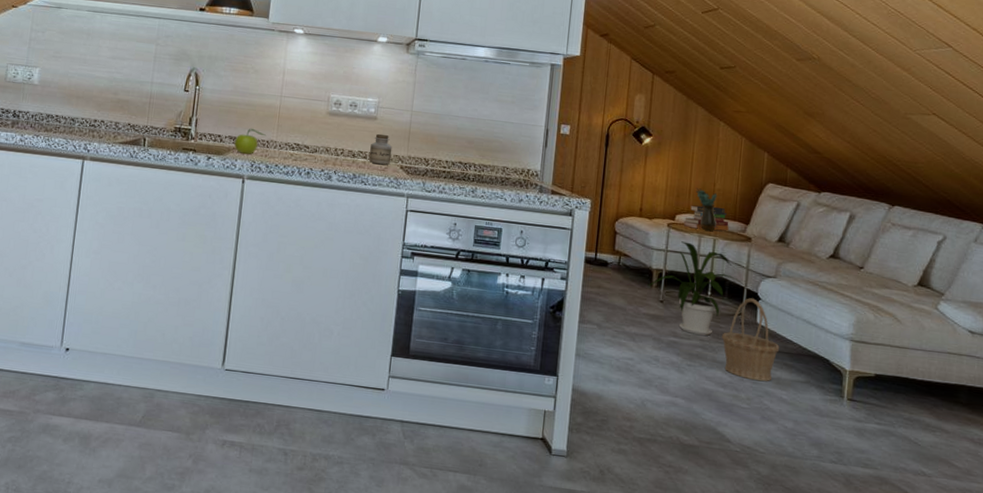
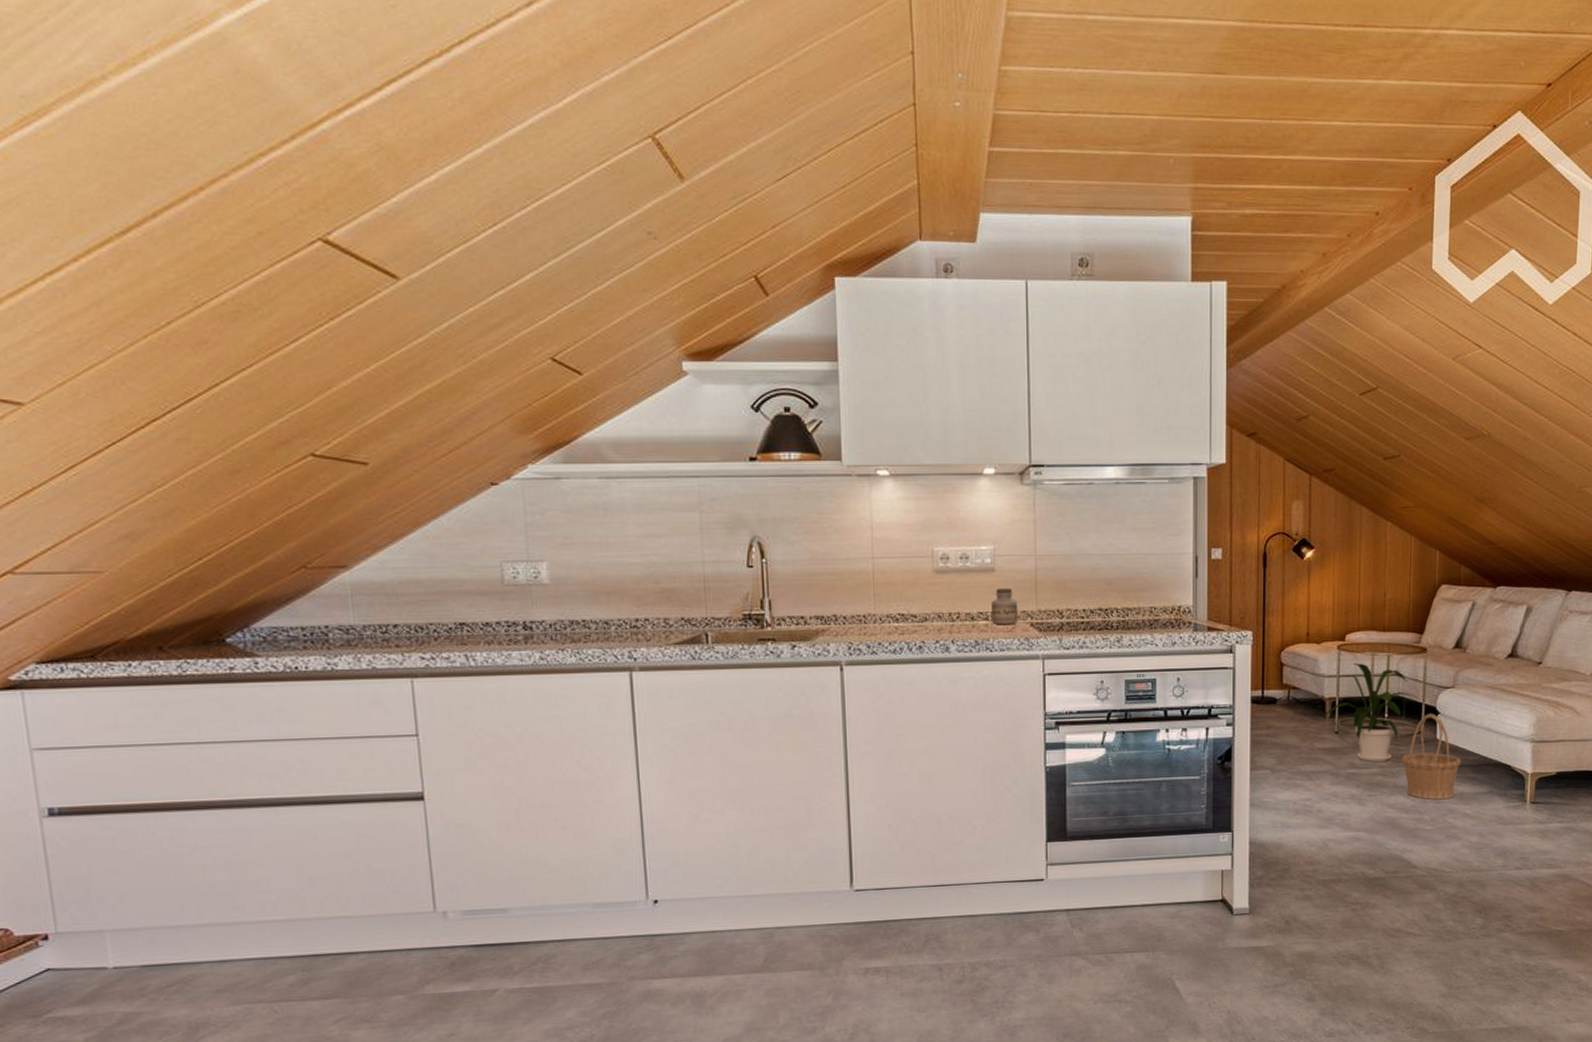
fruit: present [234,128,267,155] -> none [823,602,862,636]
books: present [684,205,729,231] -> none [1355,619,1403,647]
vase: present [695,188,718,233] -> none [1365,601,1390,649]

